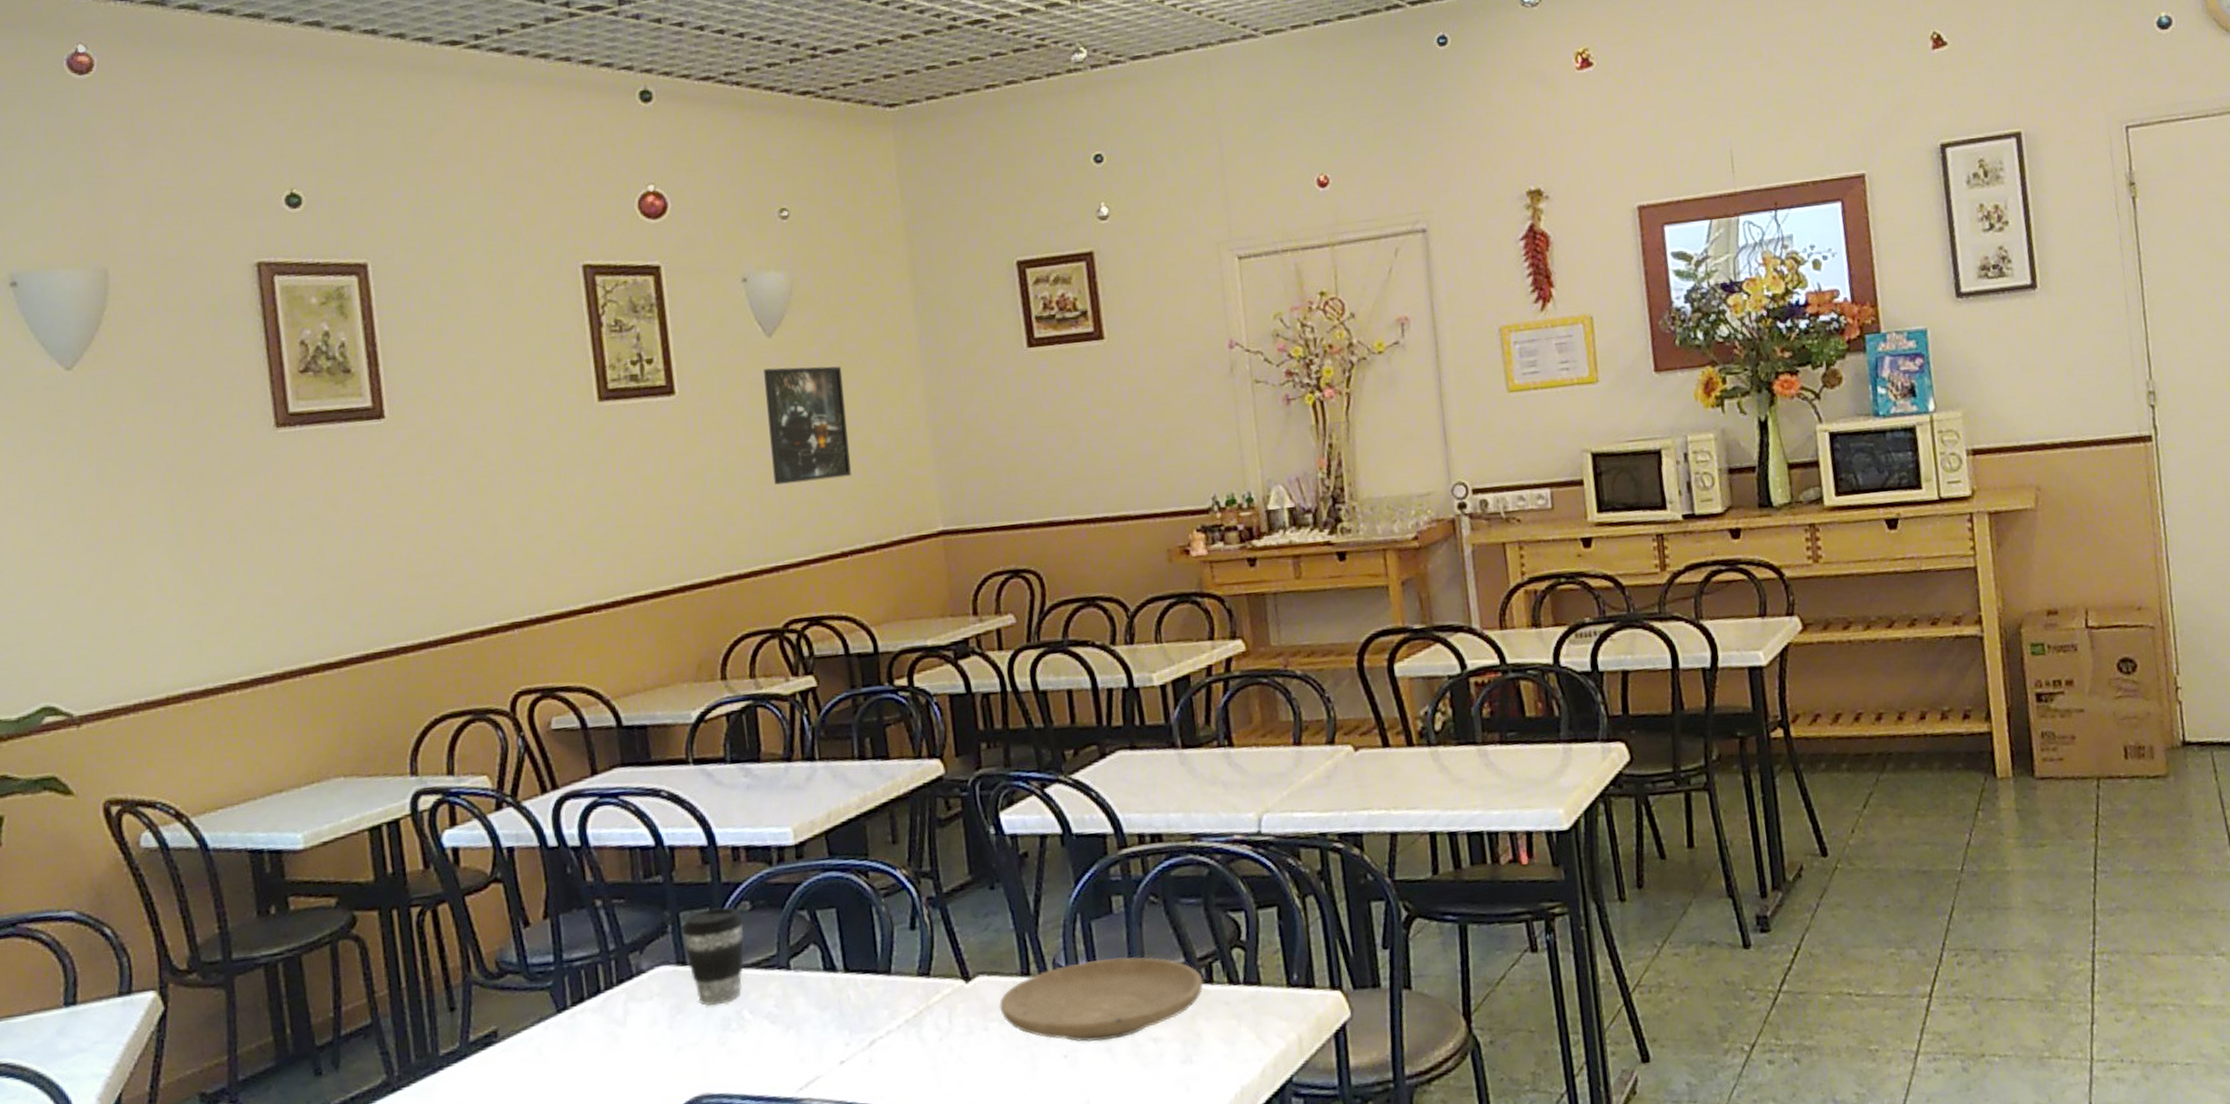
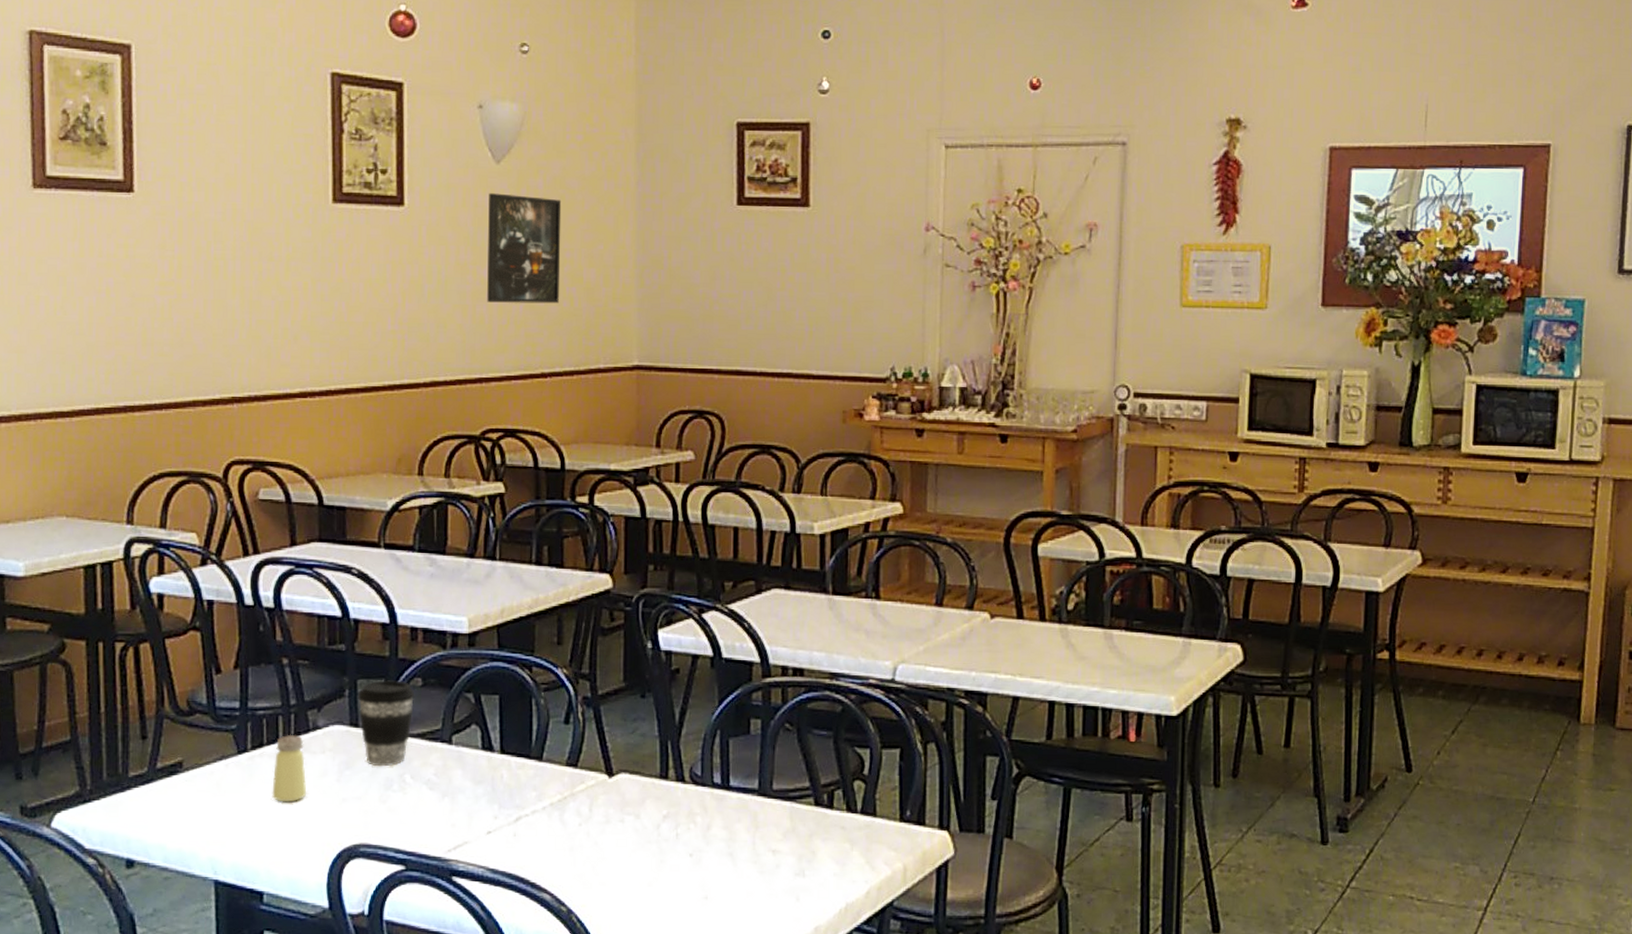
saltshaker: none [598,983,638,1061] -> present [272,734,307,803]
plate: present [998,957,1204,1043] -> none [636,774,825,846]

